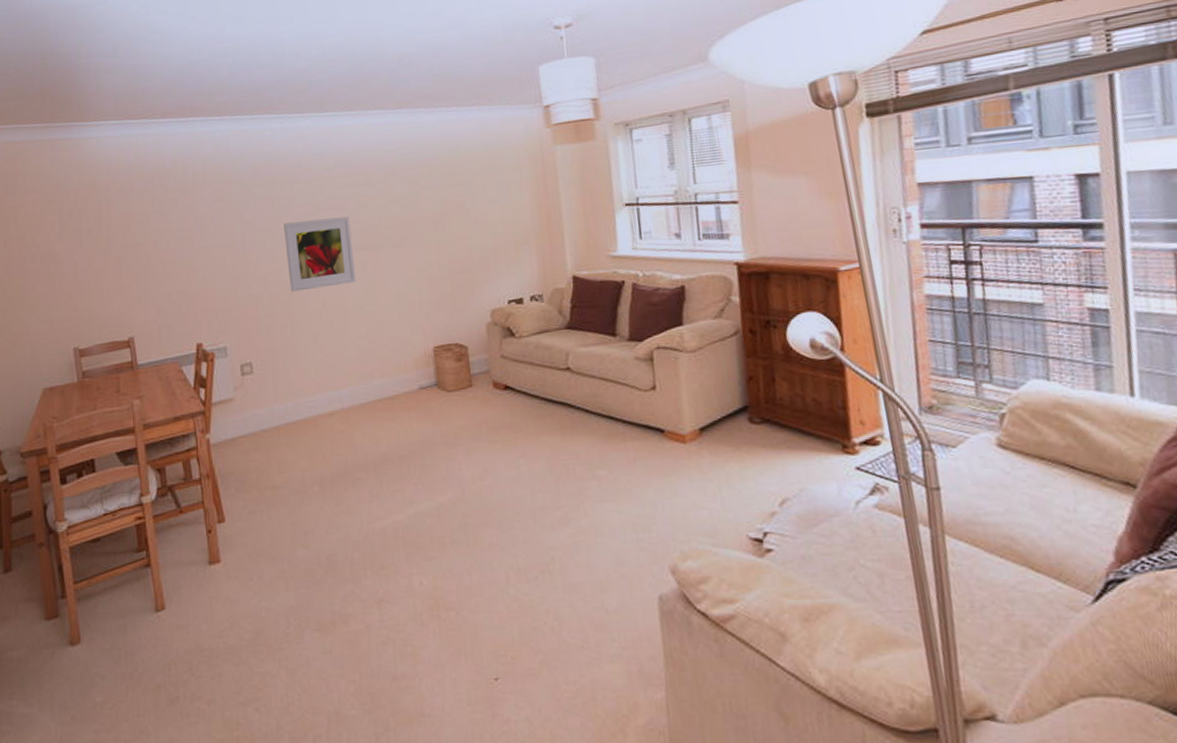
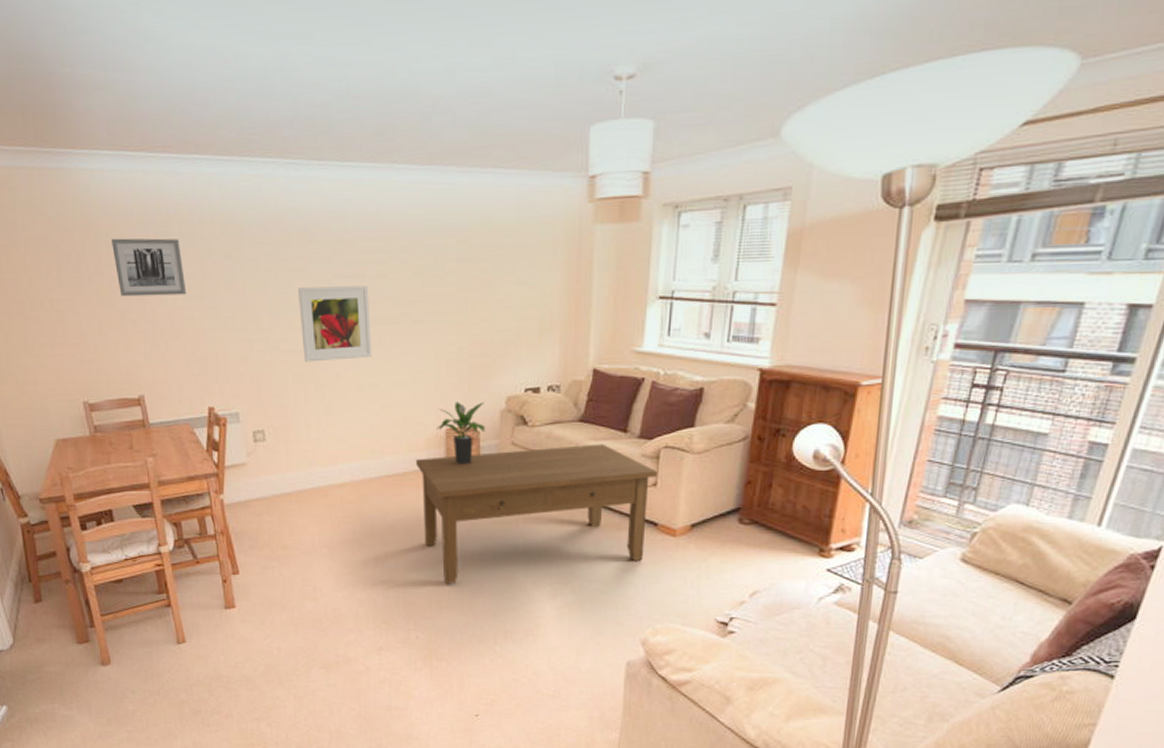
wall art: none [112,189,180,245] -> present [111,238,187,297]
coffee table: none [405,349,656,517] -> present [415,444,659,585]
potted plant: none [423,316,474,383] -> present [435,401,486,465]

